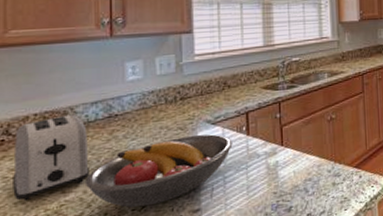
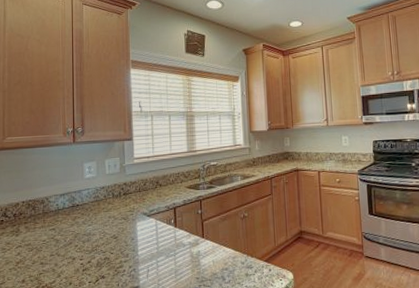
toaster: present [13,114,89,202] -> none [9,203,59,268]
fruit bowl: present [84,134,233,208] -> none [56,224,164,280]

